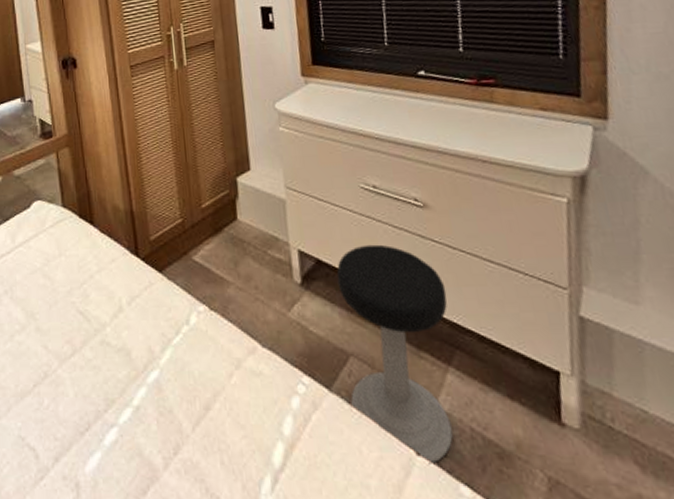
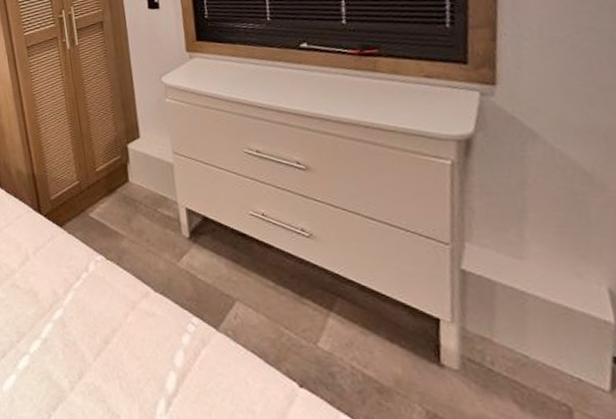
stool: present [336,244,453,464] -> none [222,203,334,396]

